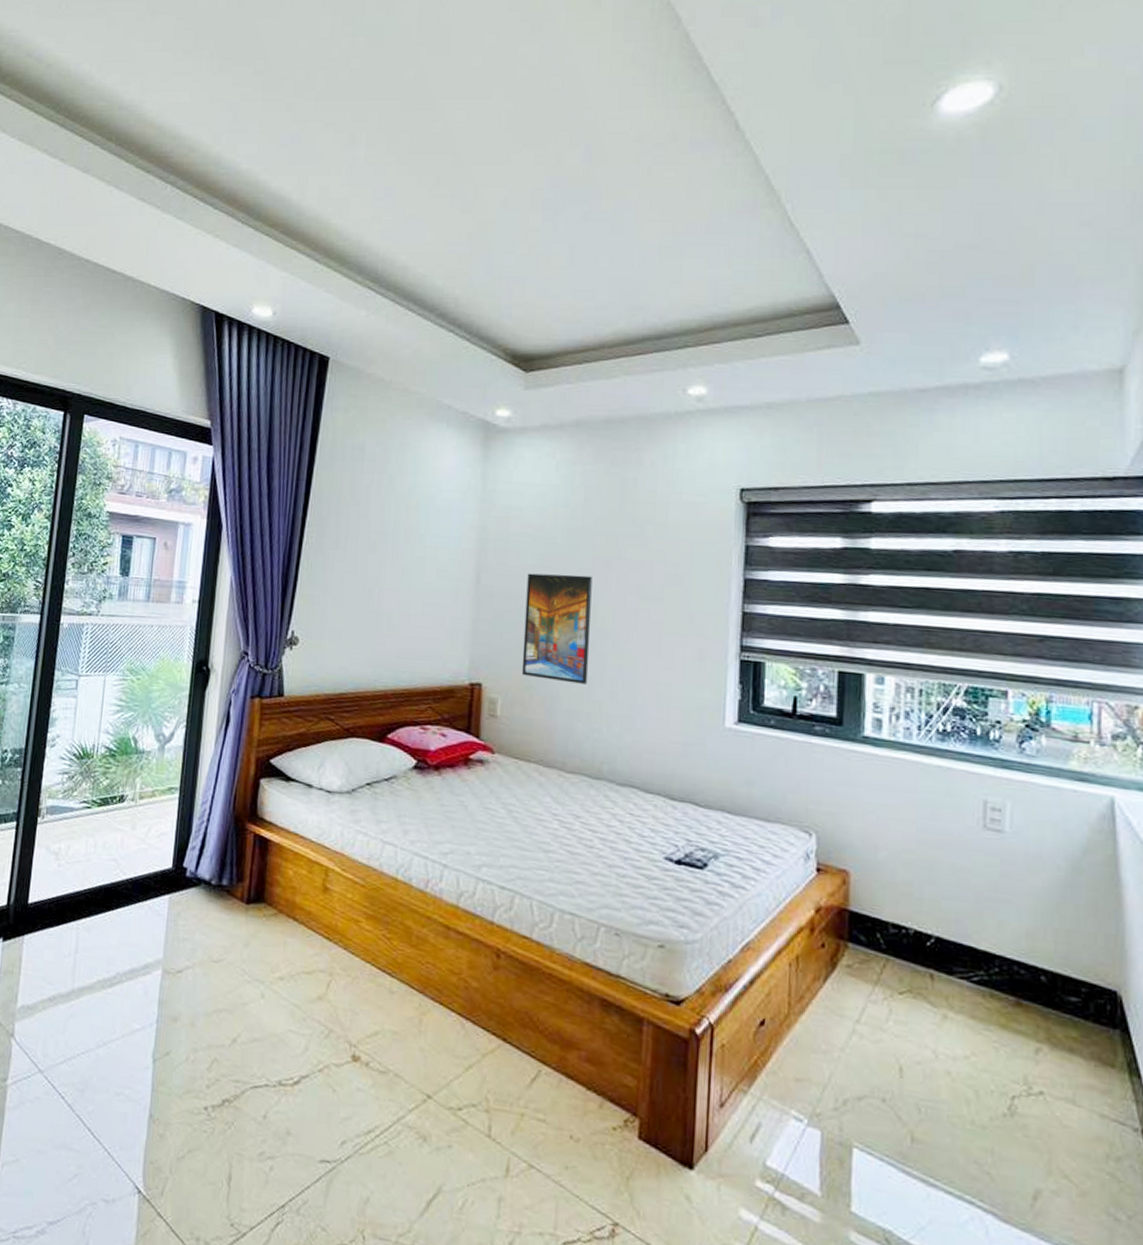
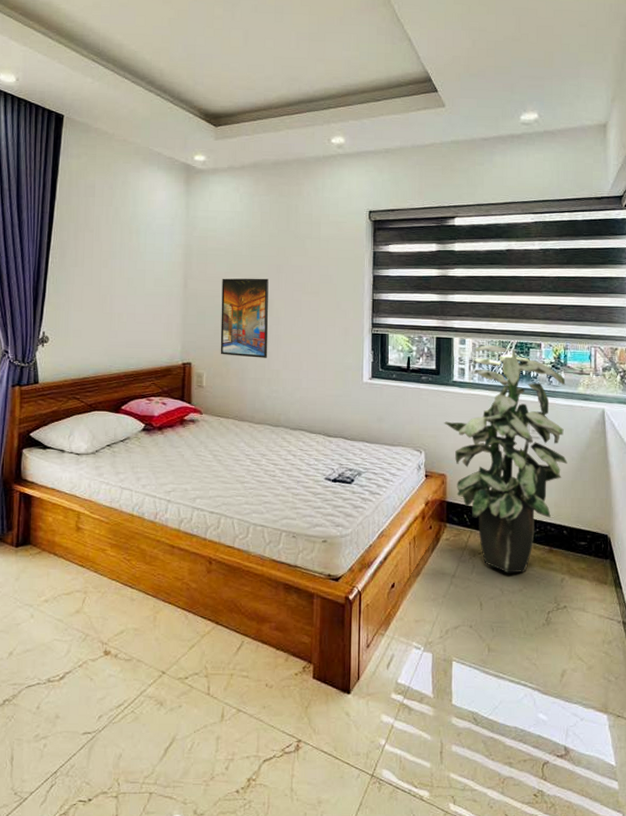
indoor plant: none [848,687,1049,1031] -> present [444,345,568,573]

